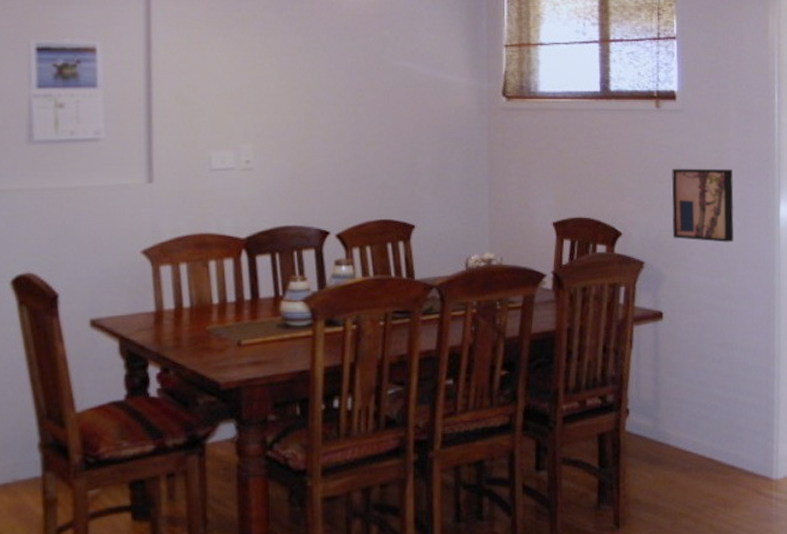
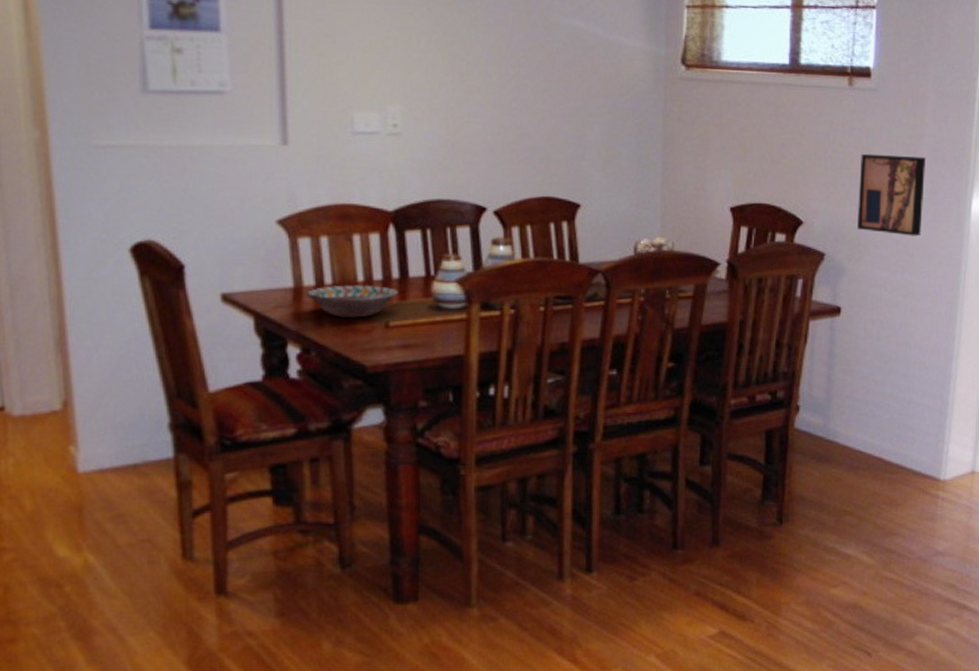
decorative bowl: none [167,306,250,338] -> present [307,284,399,318]

